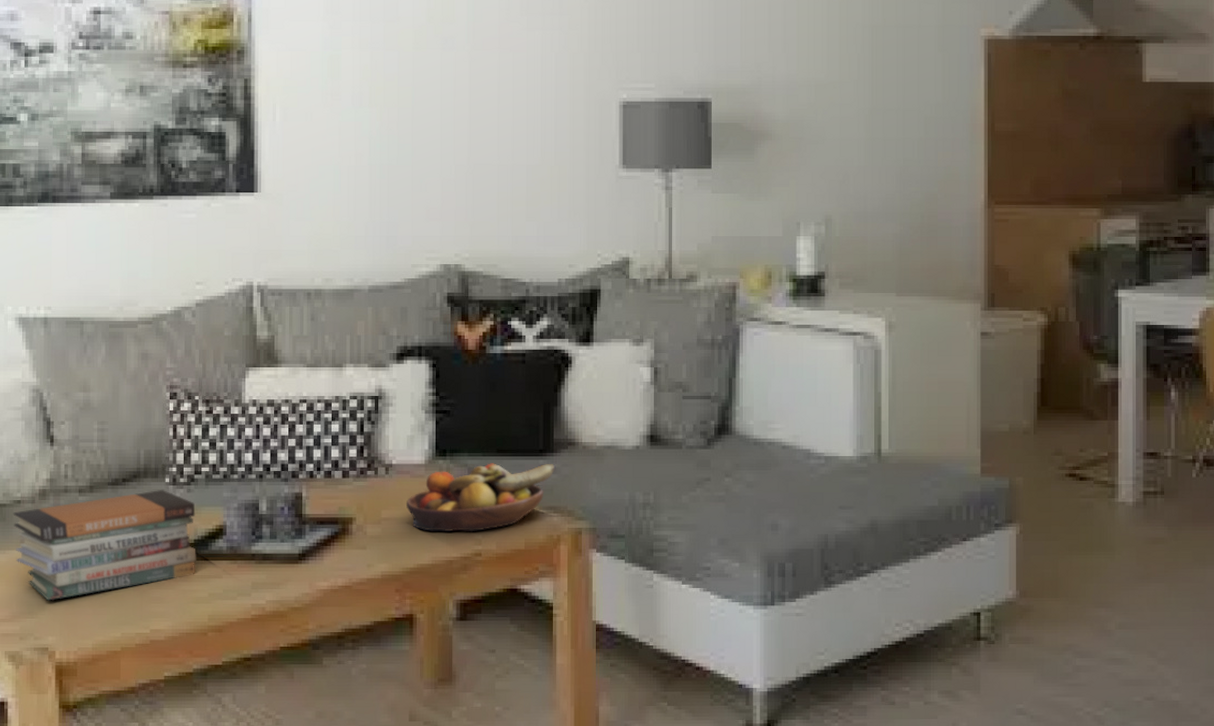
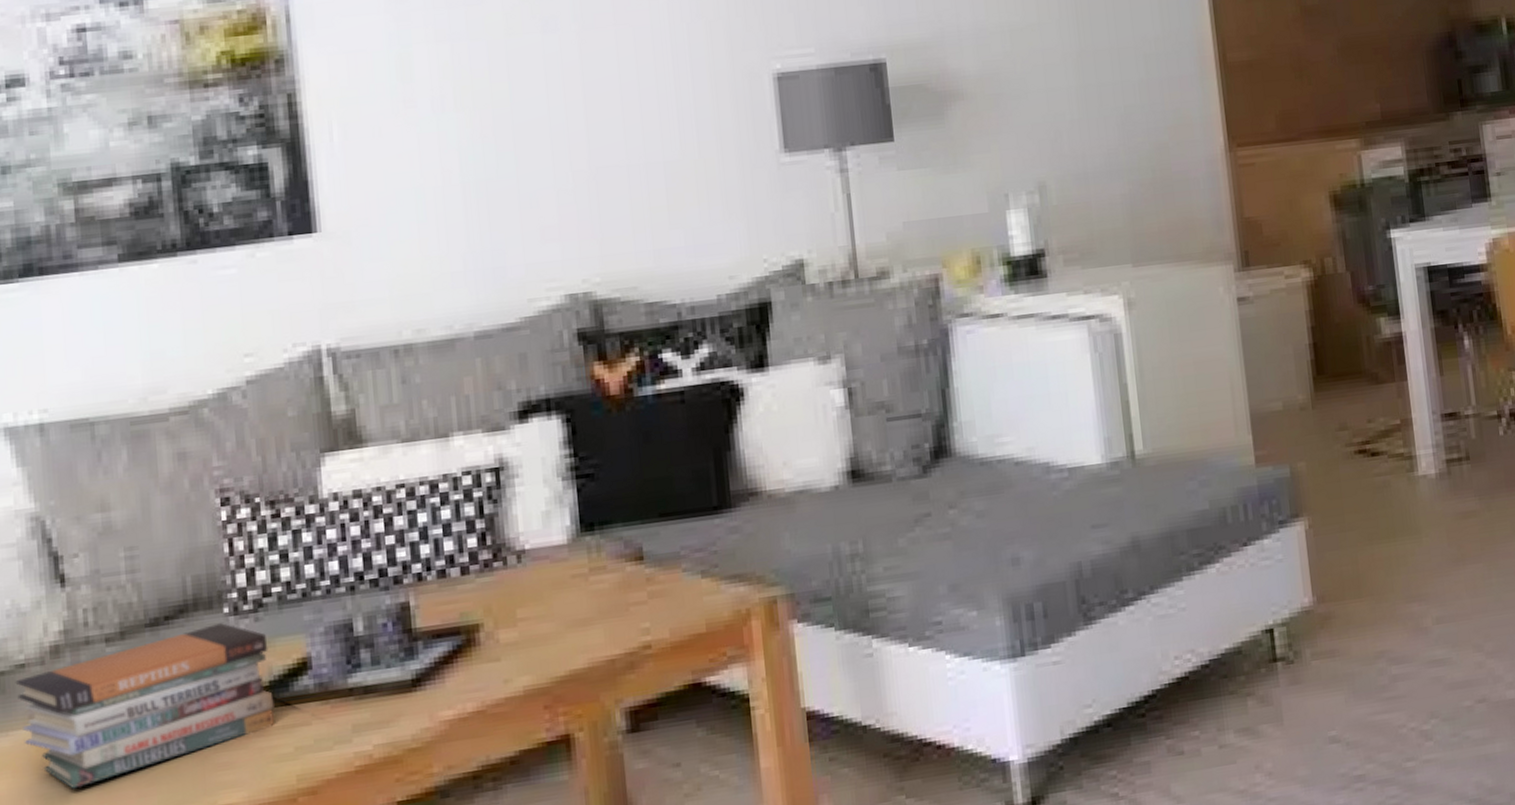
fruit bowl: present [405,463,556,532] -> none [547,522,736,627]

